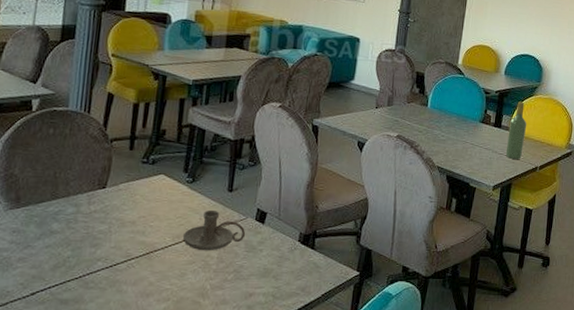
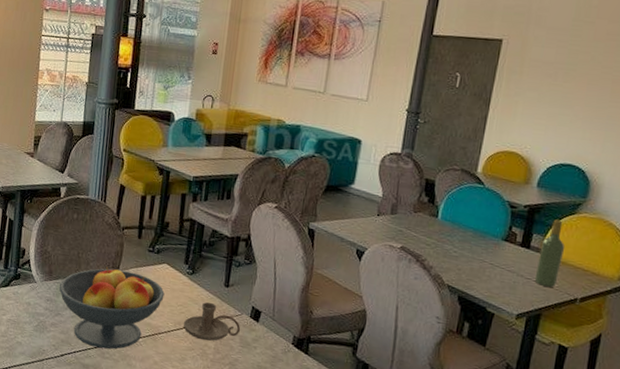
fruit bowl: none [29,185,161,278] -> present [59,267,165,349]

